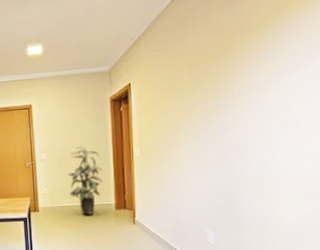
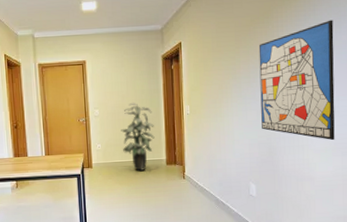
wall art: none [216,53,306,185] -> present [258,20,335,141]

